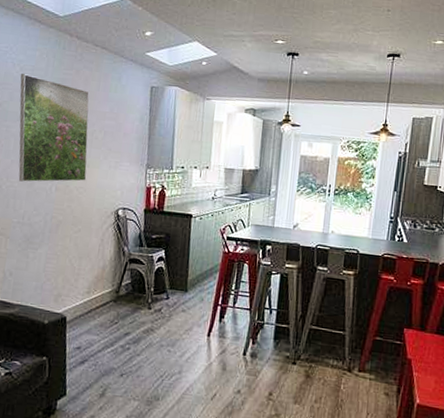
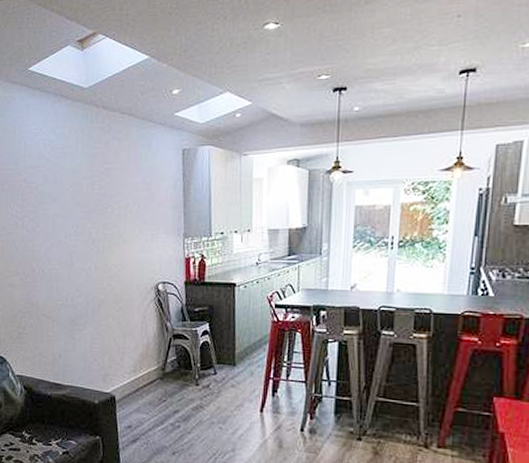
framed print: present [18,74,89,182] -> none [52,154,124,264]

